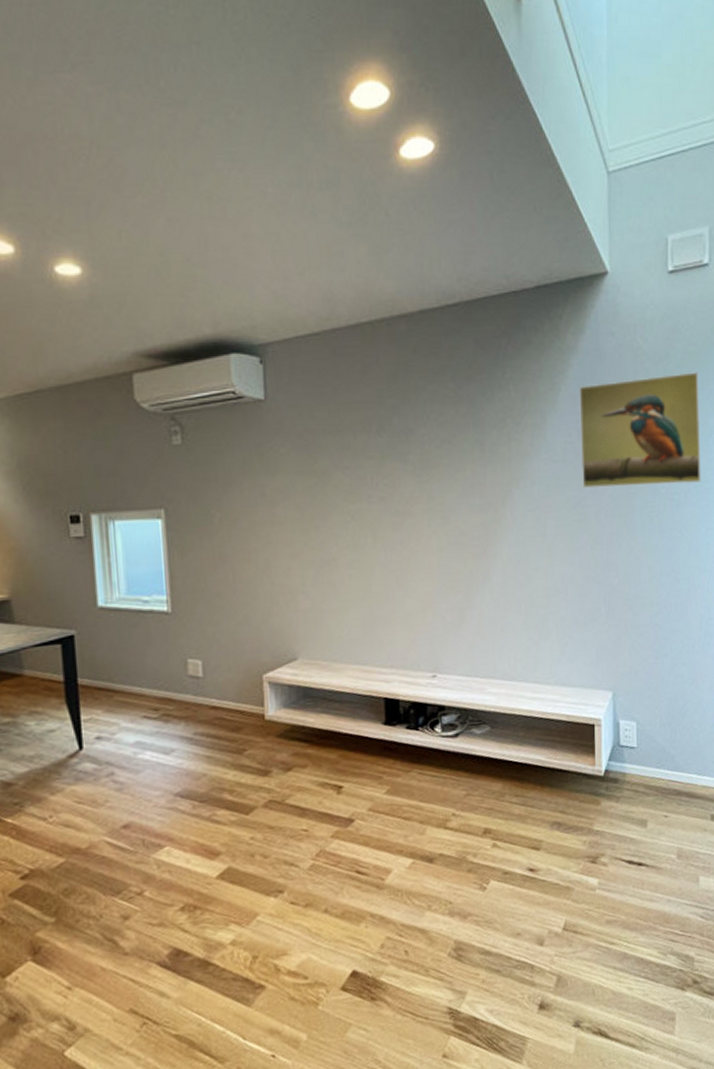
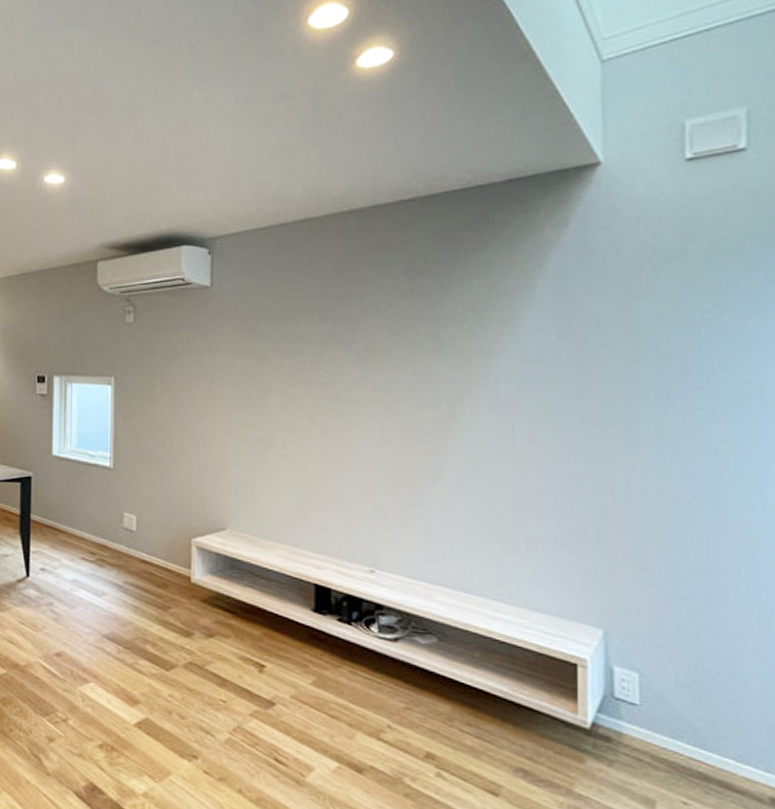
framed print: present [579,372,701,489] -> none [560,270,738,399]

